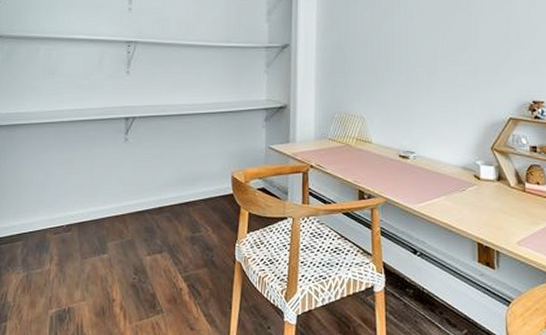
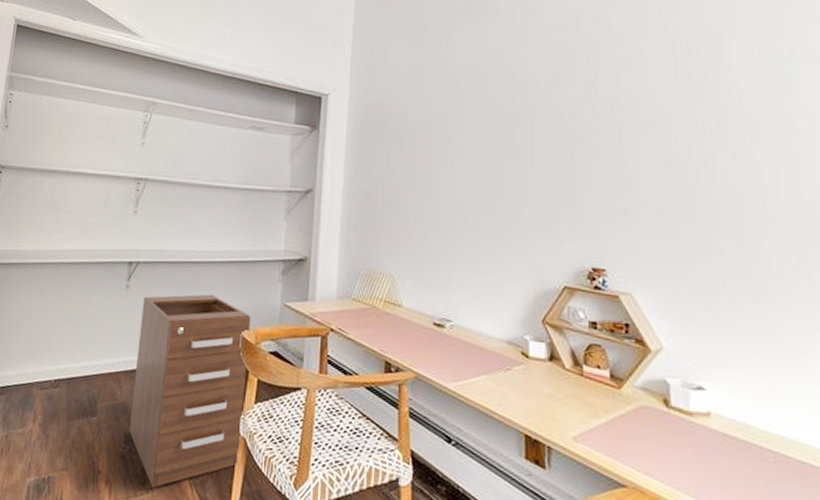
filing cabinet: none [137,142,240,310] -> present [129,294,251,488]

